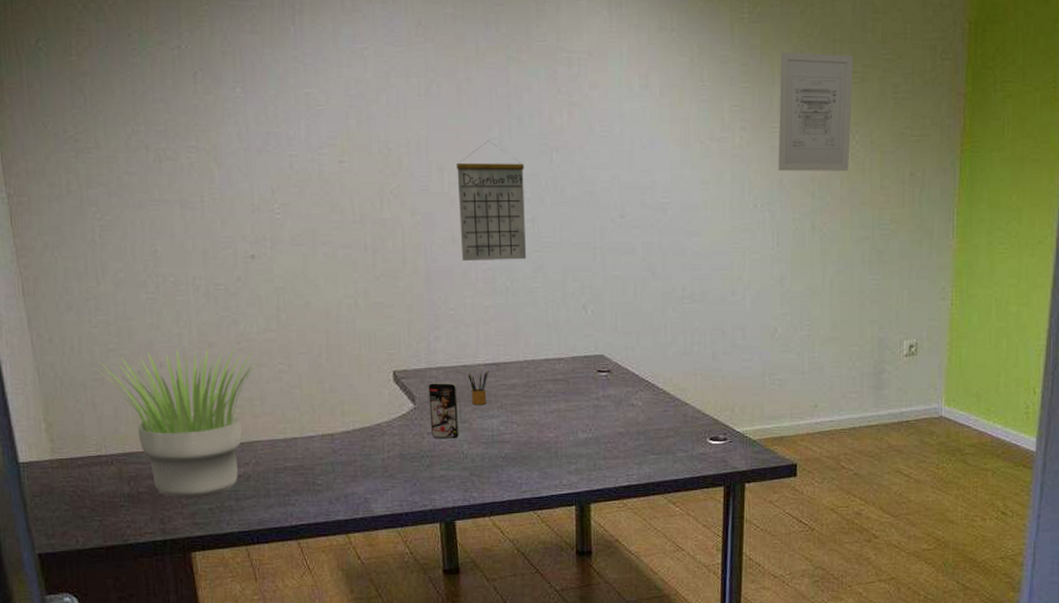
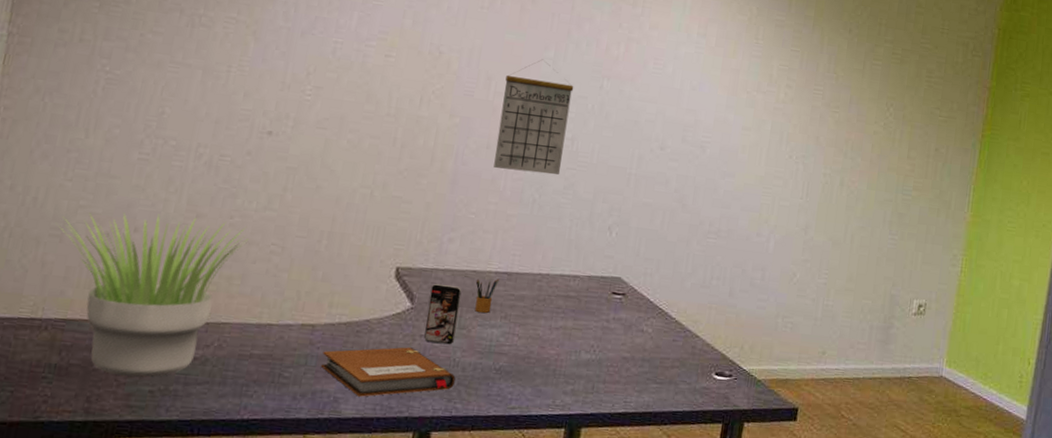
notebook: none [346,445,467,495] -> present [320,347,456,397]
wall art: present [778,52,854,171] -> none [816,26,896,138]

